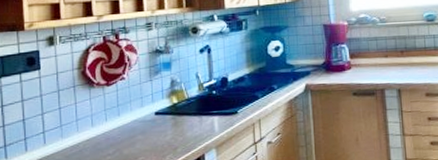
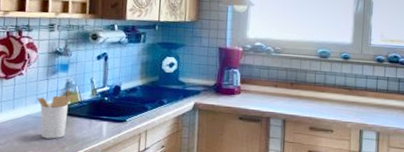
utensil holder: none [143,87,180,142] -> present [37,89,73,139]

